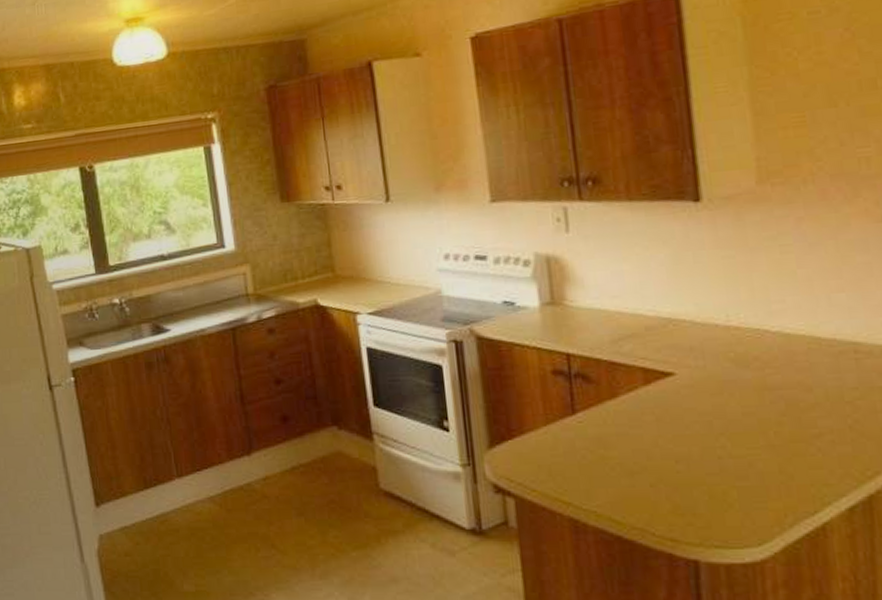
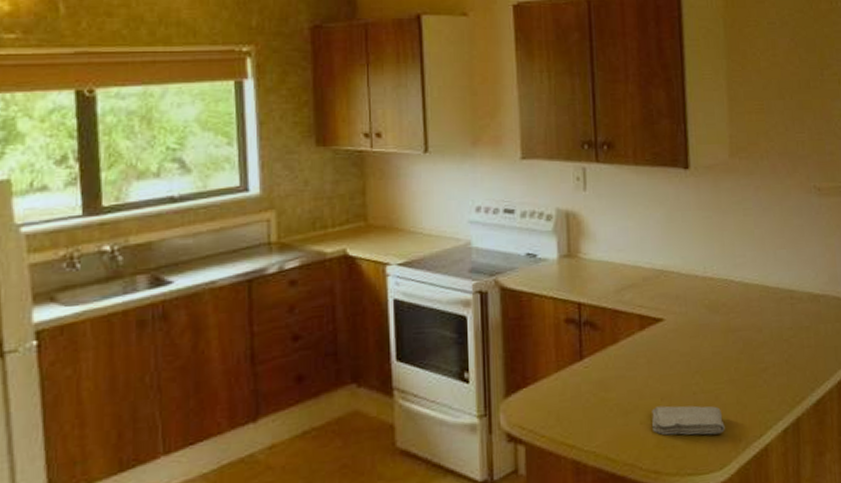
washcloth: none [664,469,764,506] -> present [652,405,725,435]

